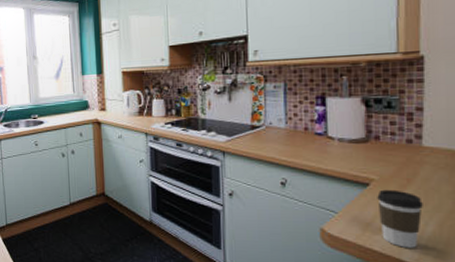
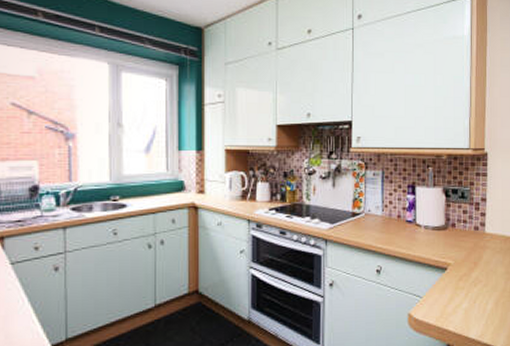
coffee cup: present [377,189,423,248] -> none [452,273,485,326]

